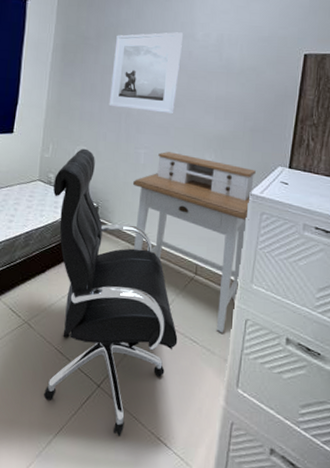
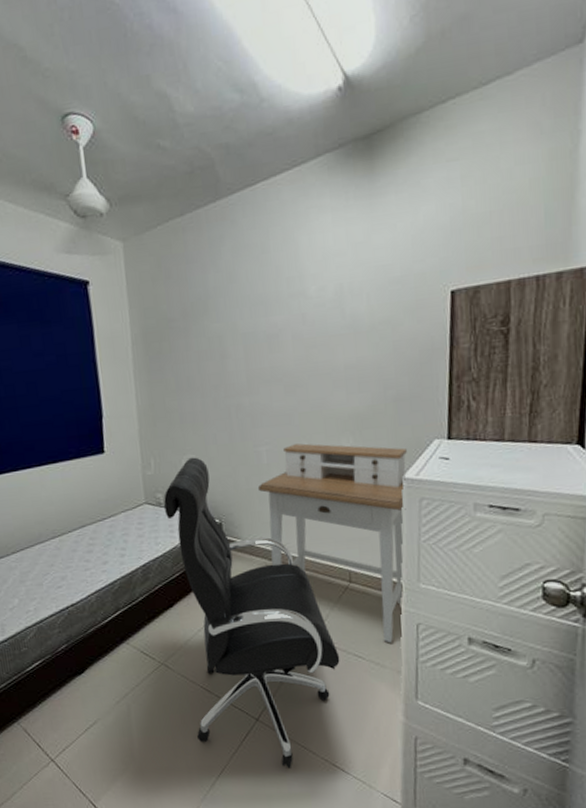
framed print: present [108,32,184,115] -> none [207,291,295,402]

